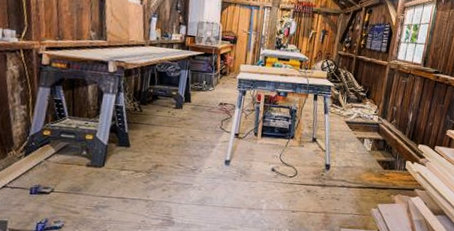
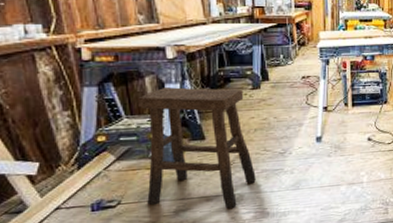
stool: none [75,96,168,212] -> present [138,87,256,208]

